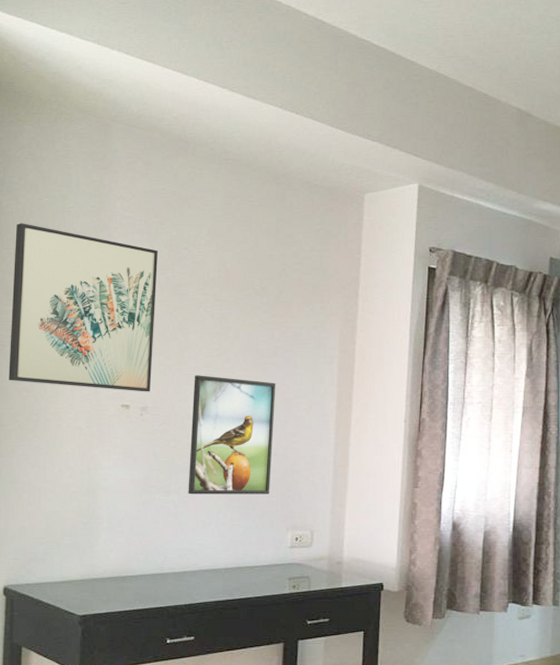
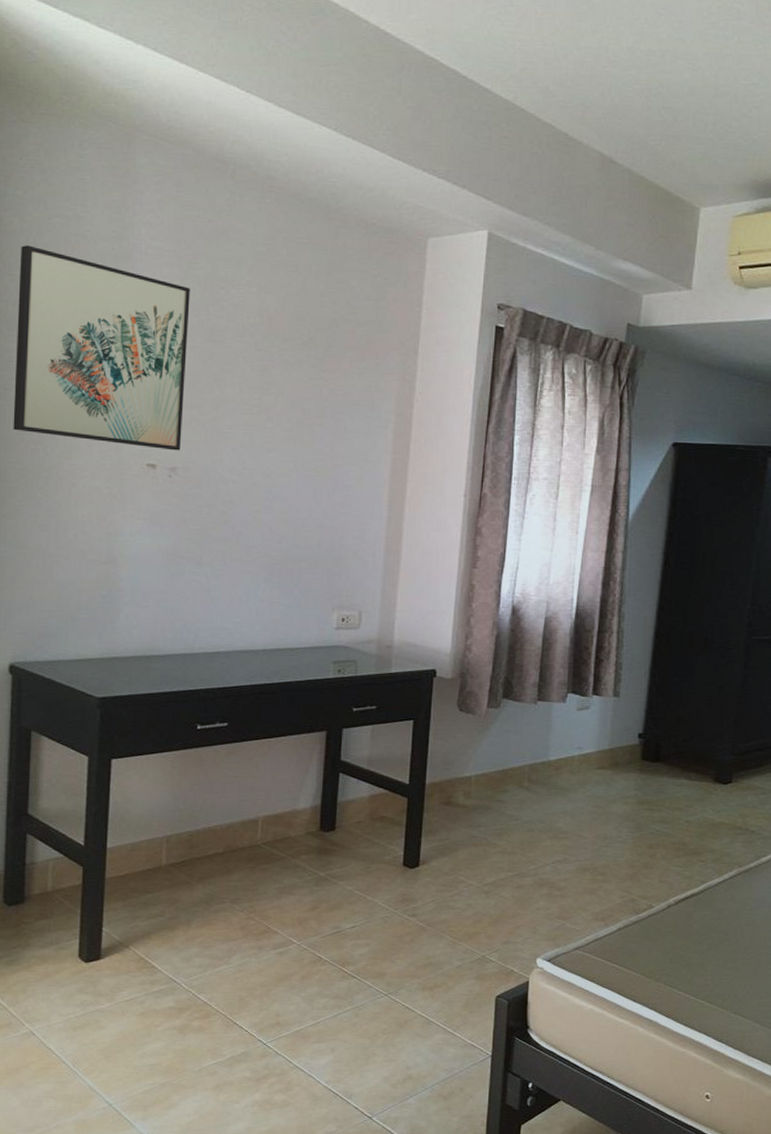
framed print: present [188,375,276,495] -> none [222,434,324,570]

